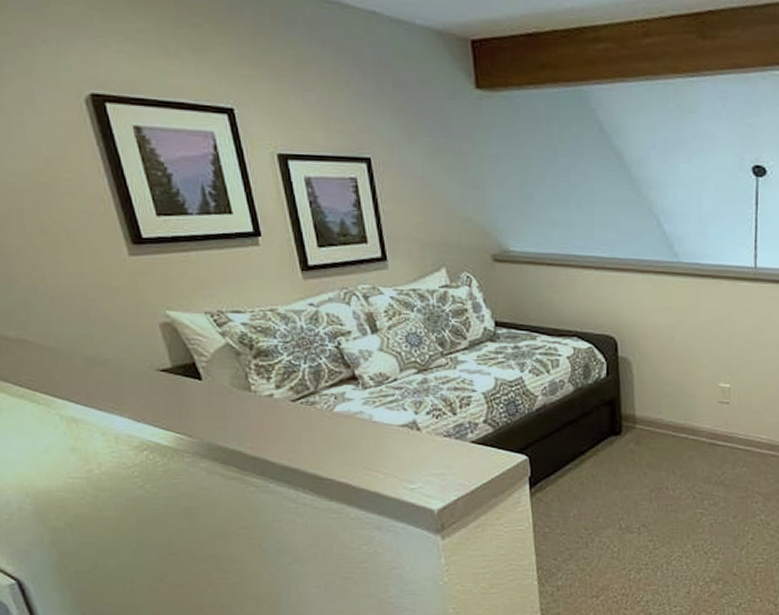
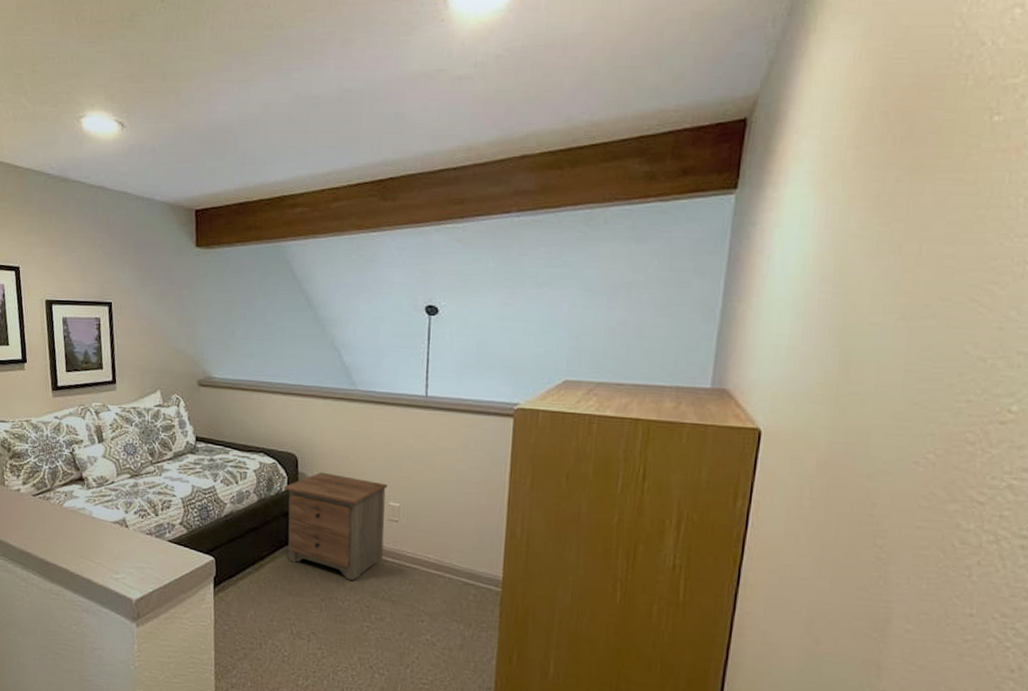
nightstand: none [602,354,717,468] -> present [283,471,387,580]

